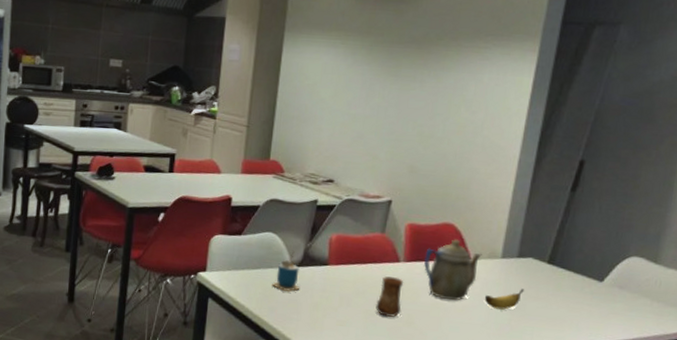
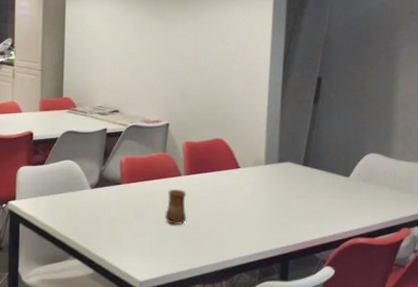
cup: present [272,250,300,292] -> none [74,174,99,212]
teapot: present [424,239,482,301] -> none [202,152,249,205]
banana: present [484,289,524,310] -> none [255,189,286,209]

